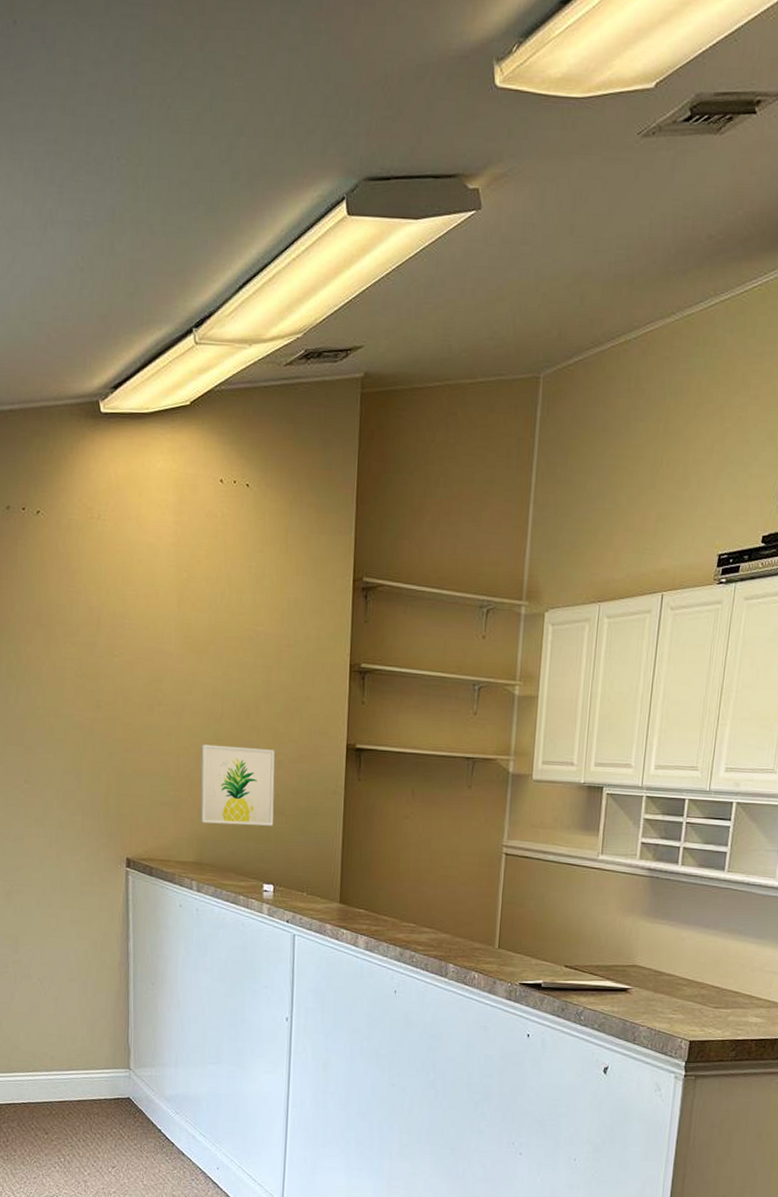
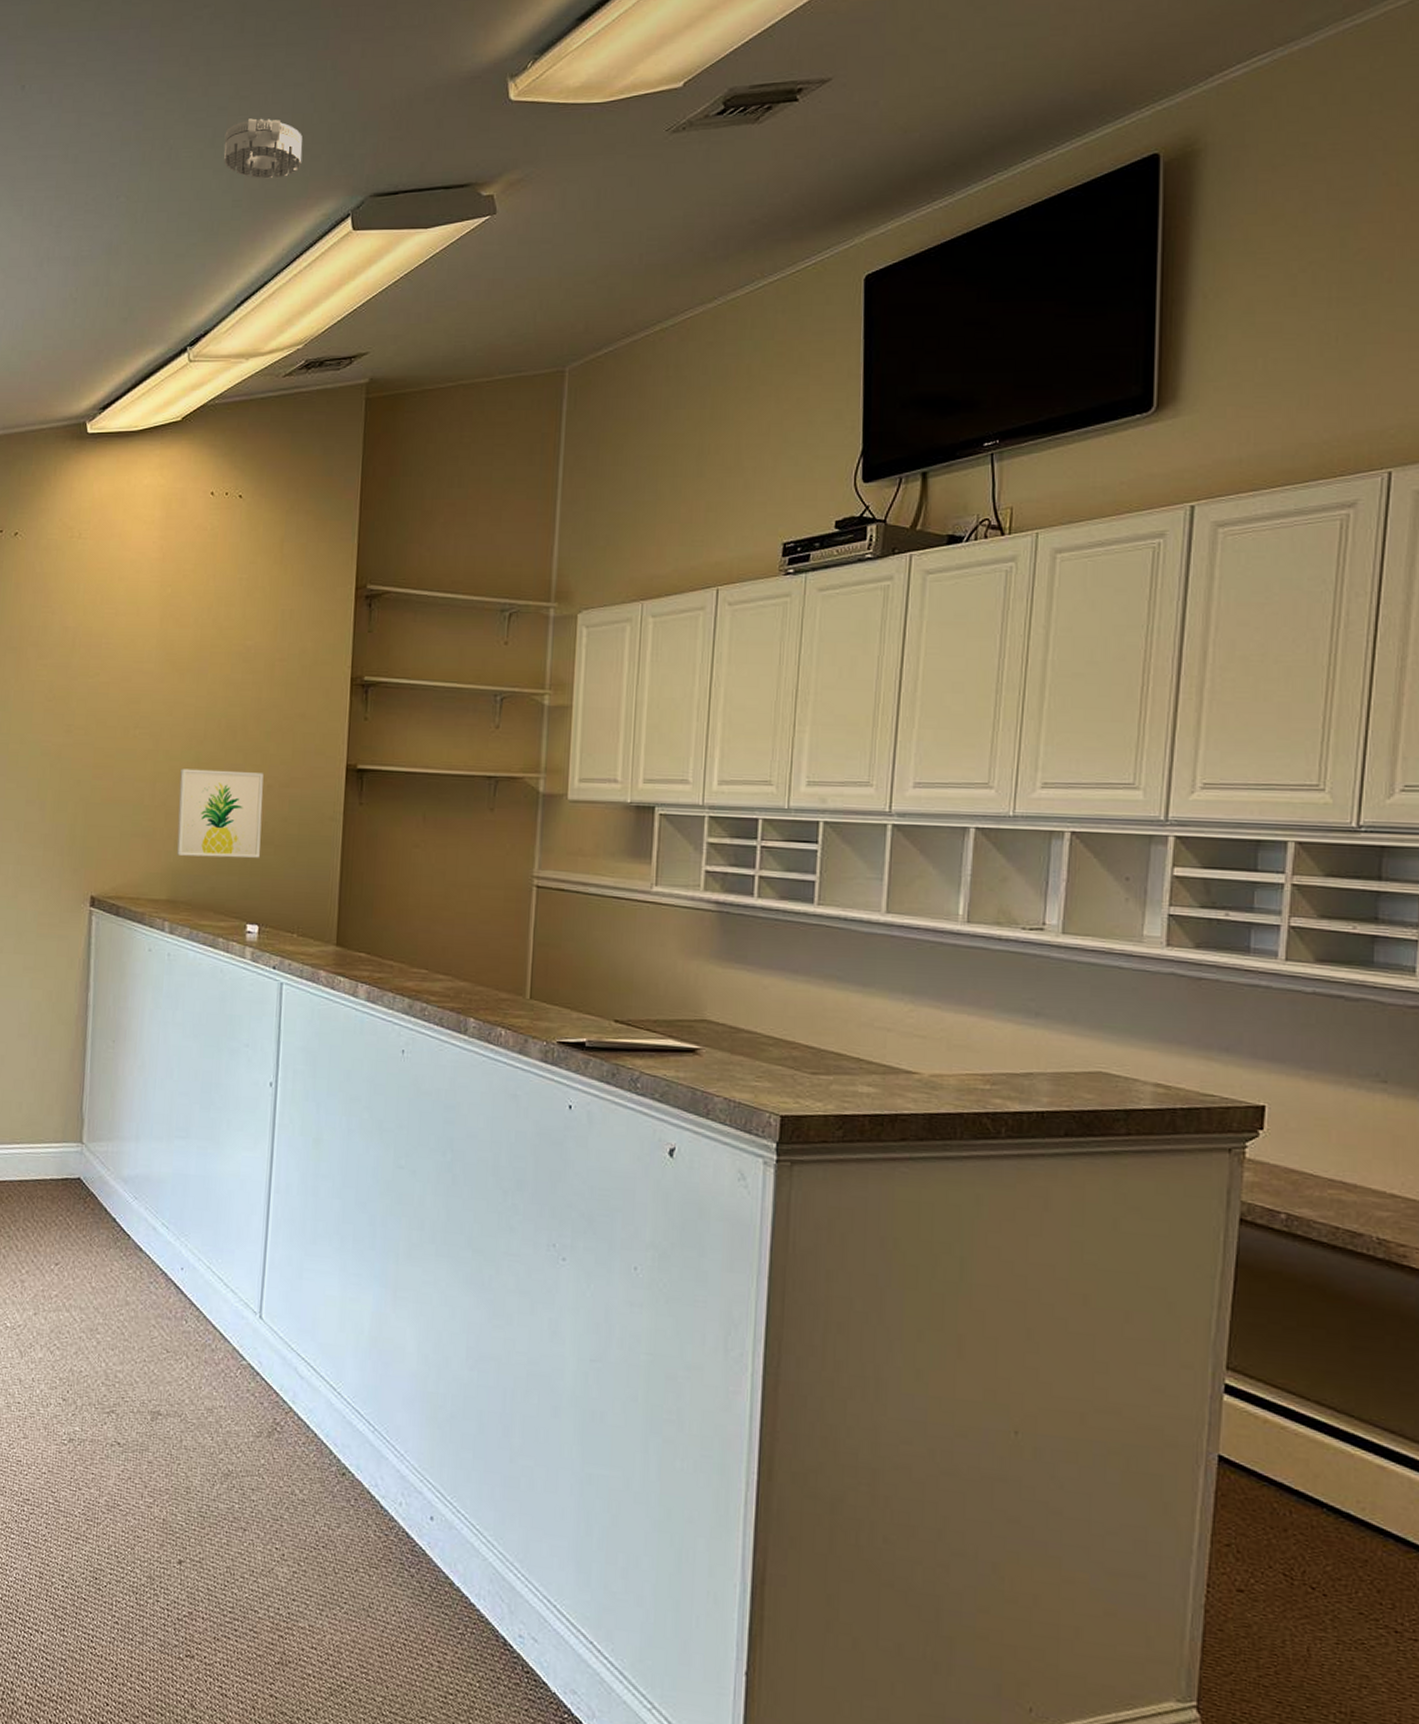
smoke detector: none [221,81,299,152] -> present [223,118,303,179]

